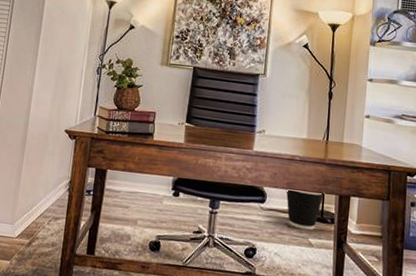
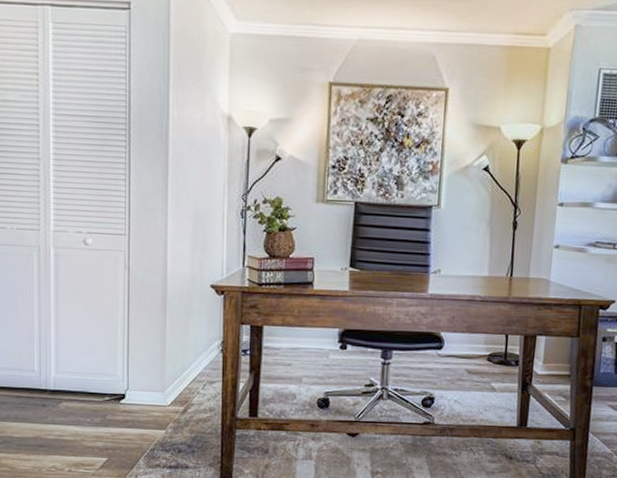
wastebasket: present [286,188,325,230] -> none [465,331,508,375]

